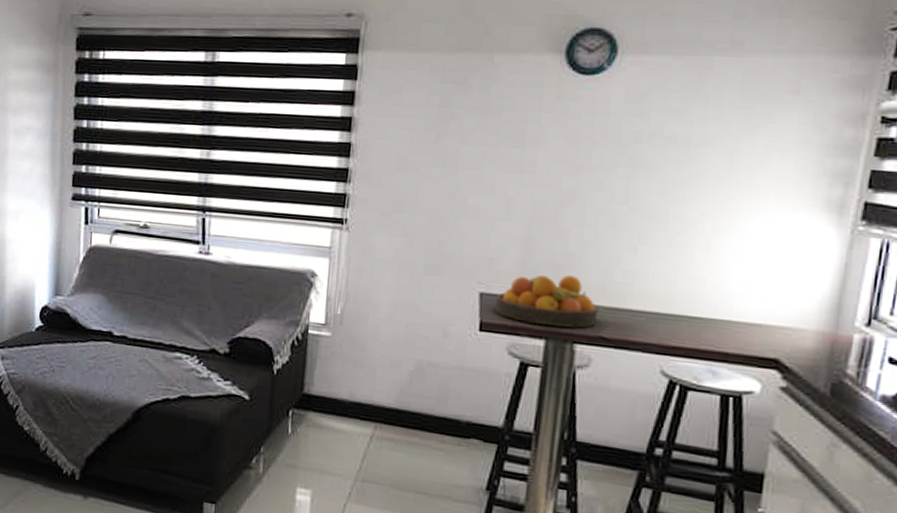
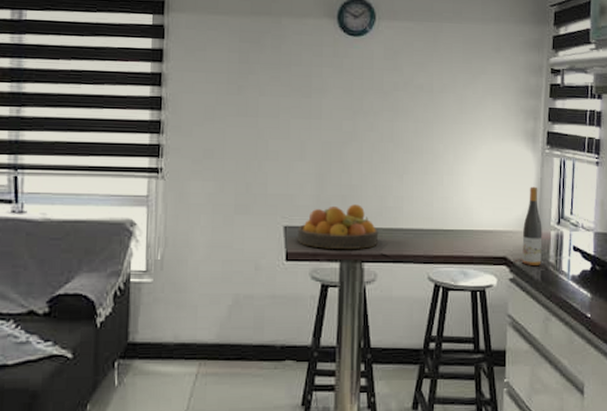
wine bottle: none [803,273,841,376] -> present [522,186,543,265]

